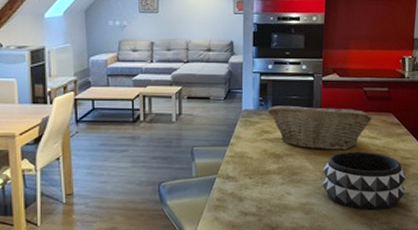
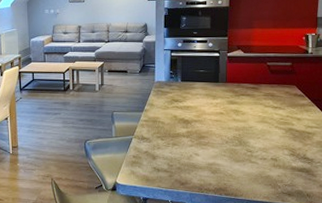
fruit basket: present [268,105,372,150] -> none [177,78,275,118]
decorative bowl: present [322,151,406,212] -> none [228,119,310,174]

